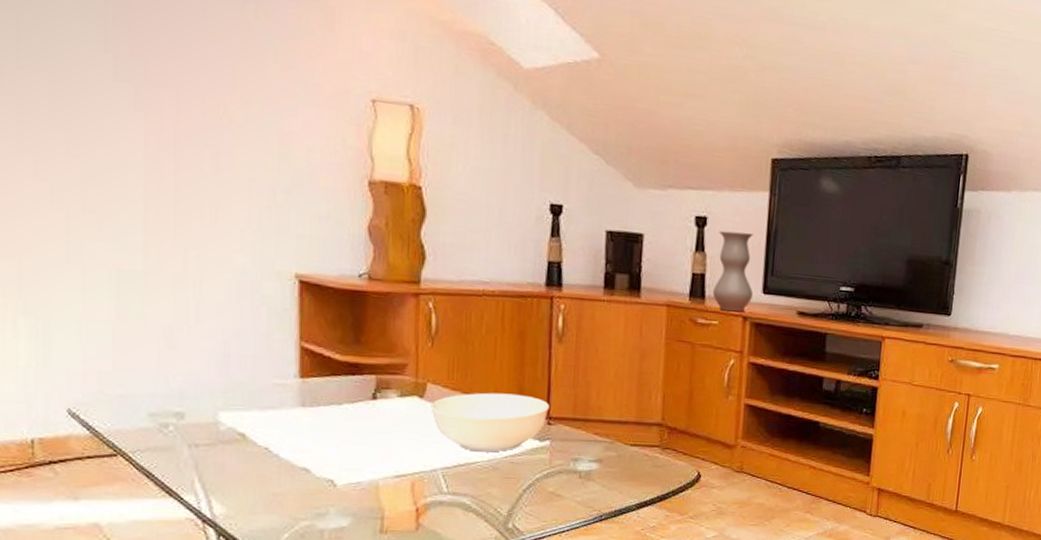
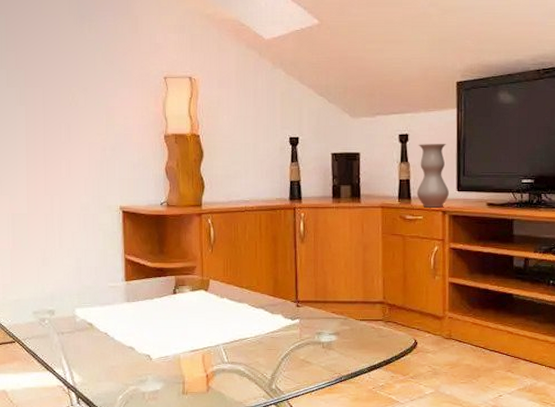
bowl: present [431,392,549,453] -> none [213,284,297,330]

